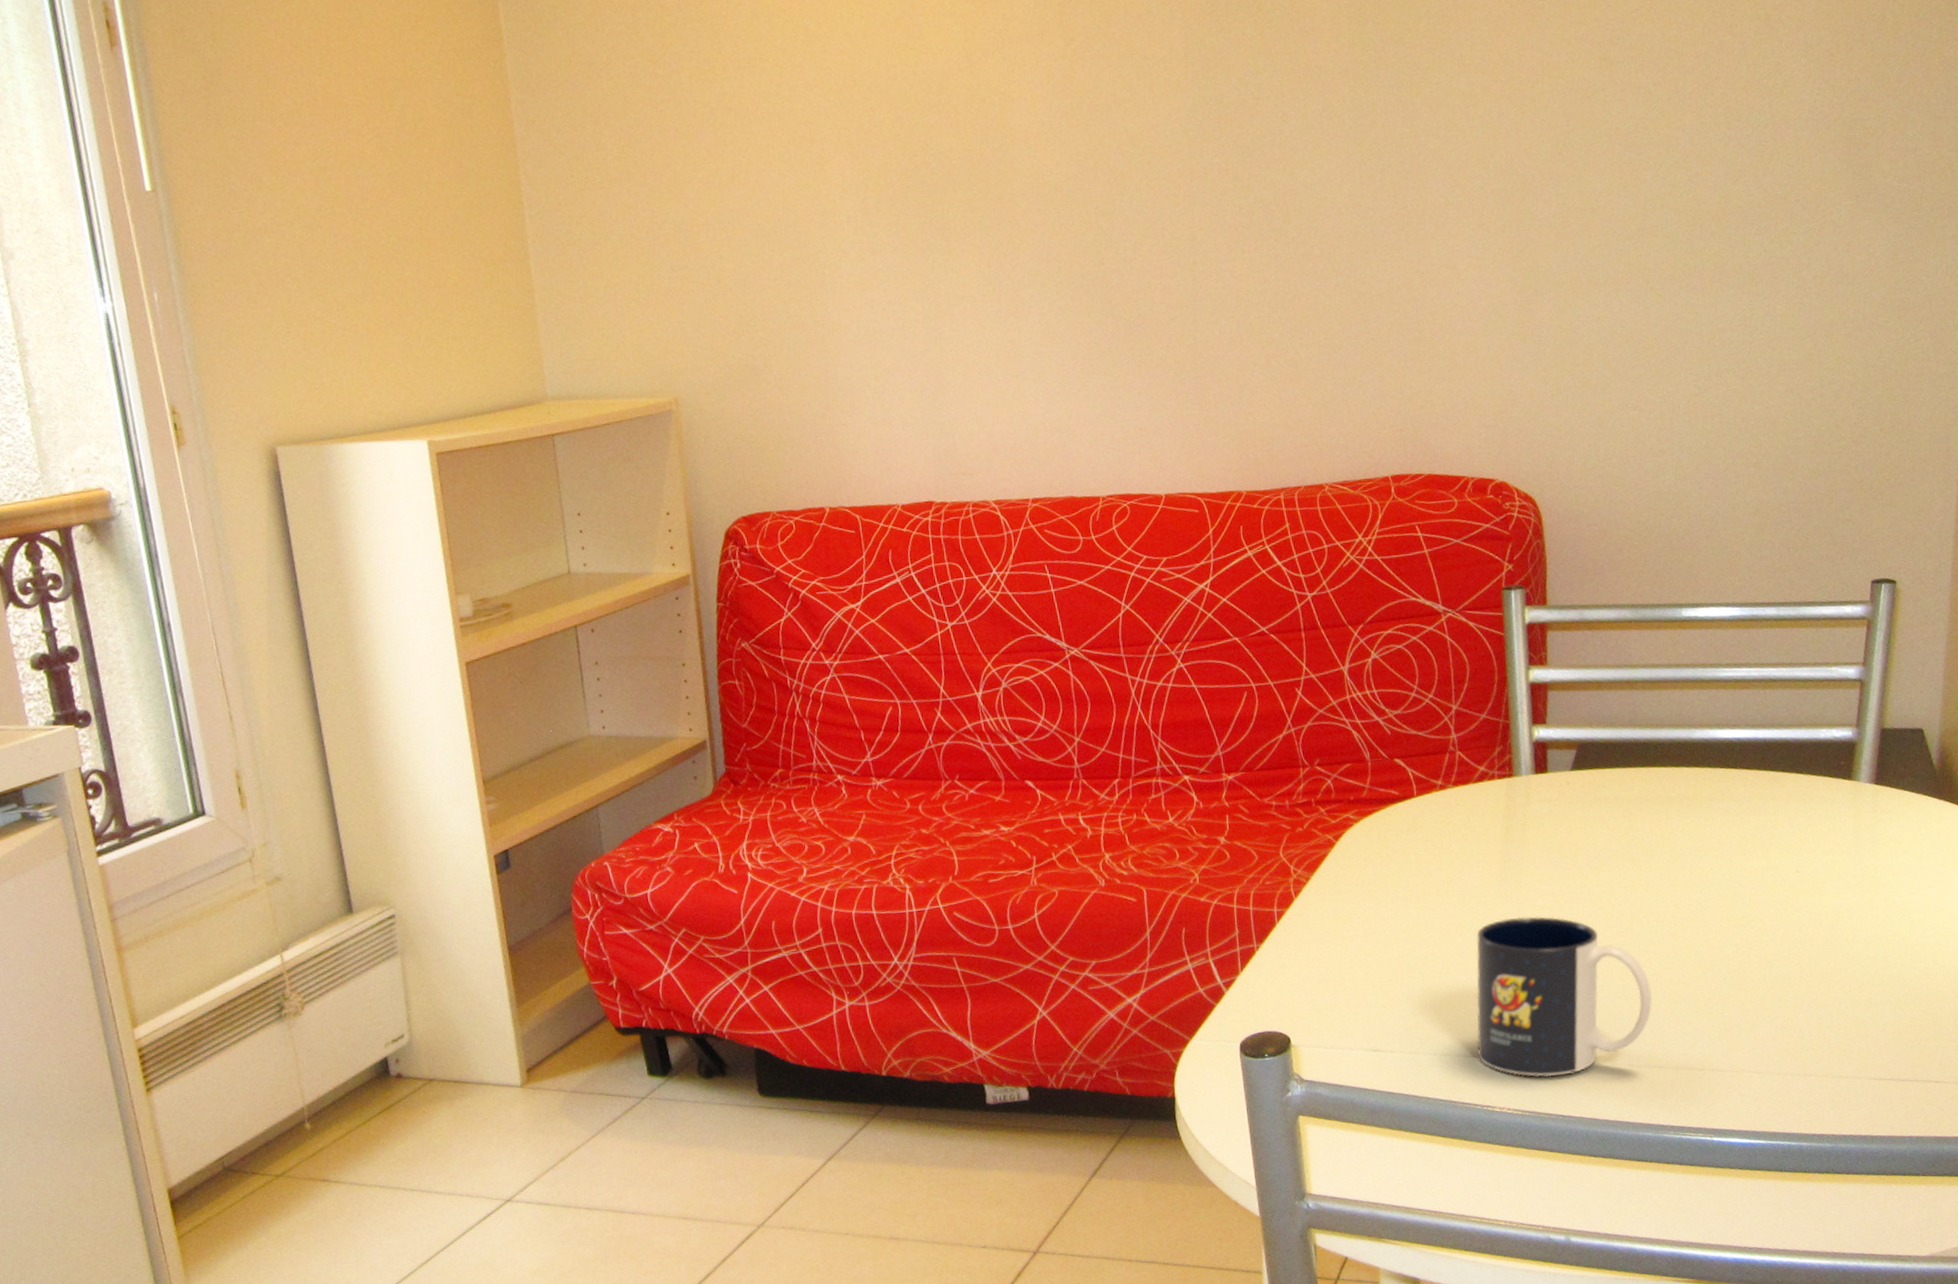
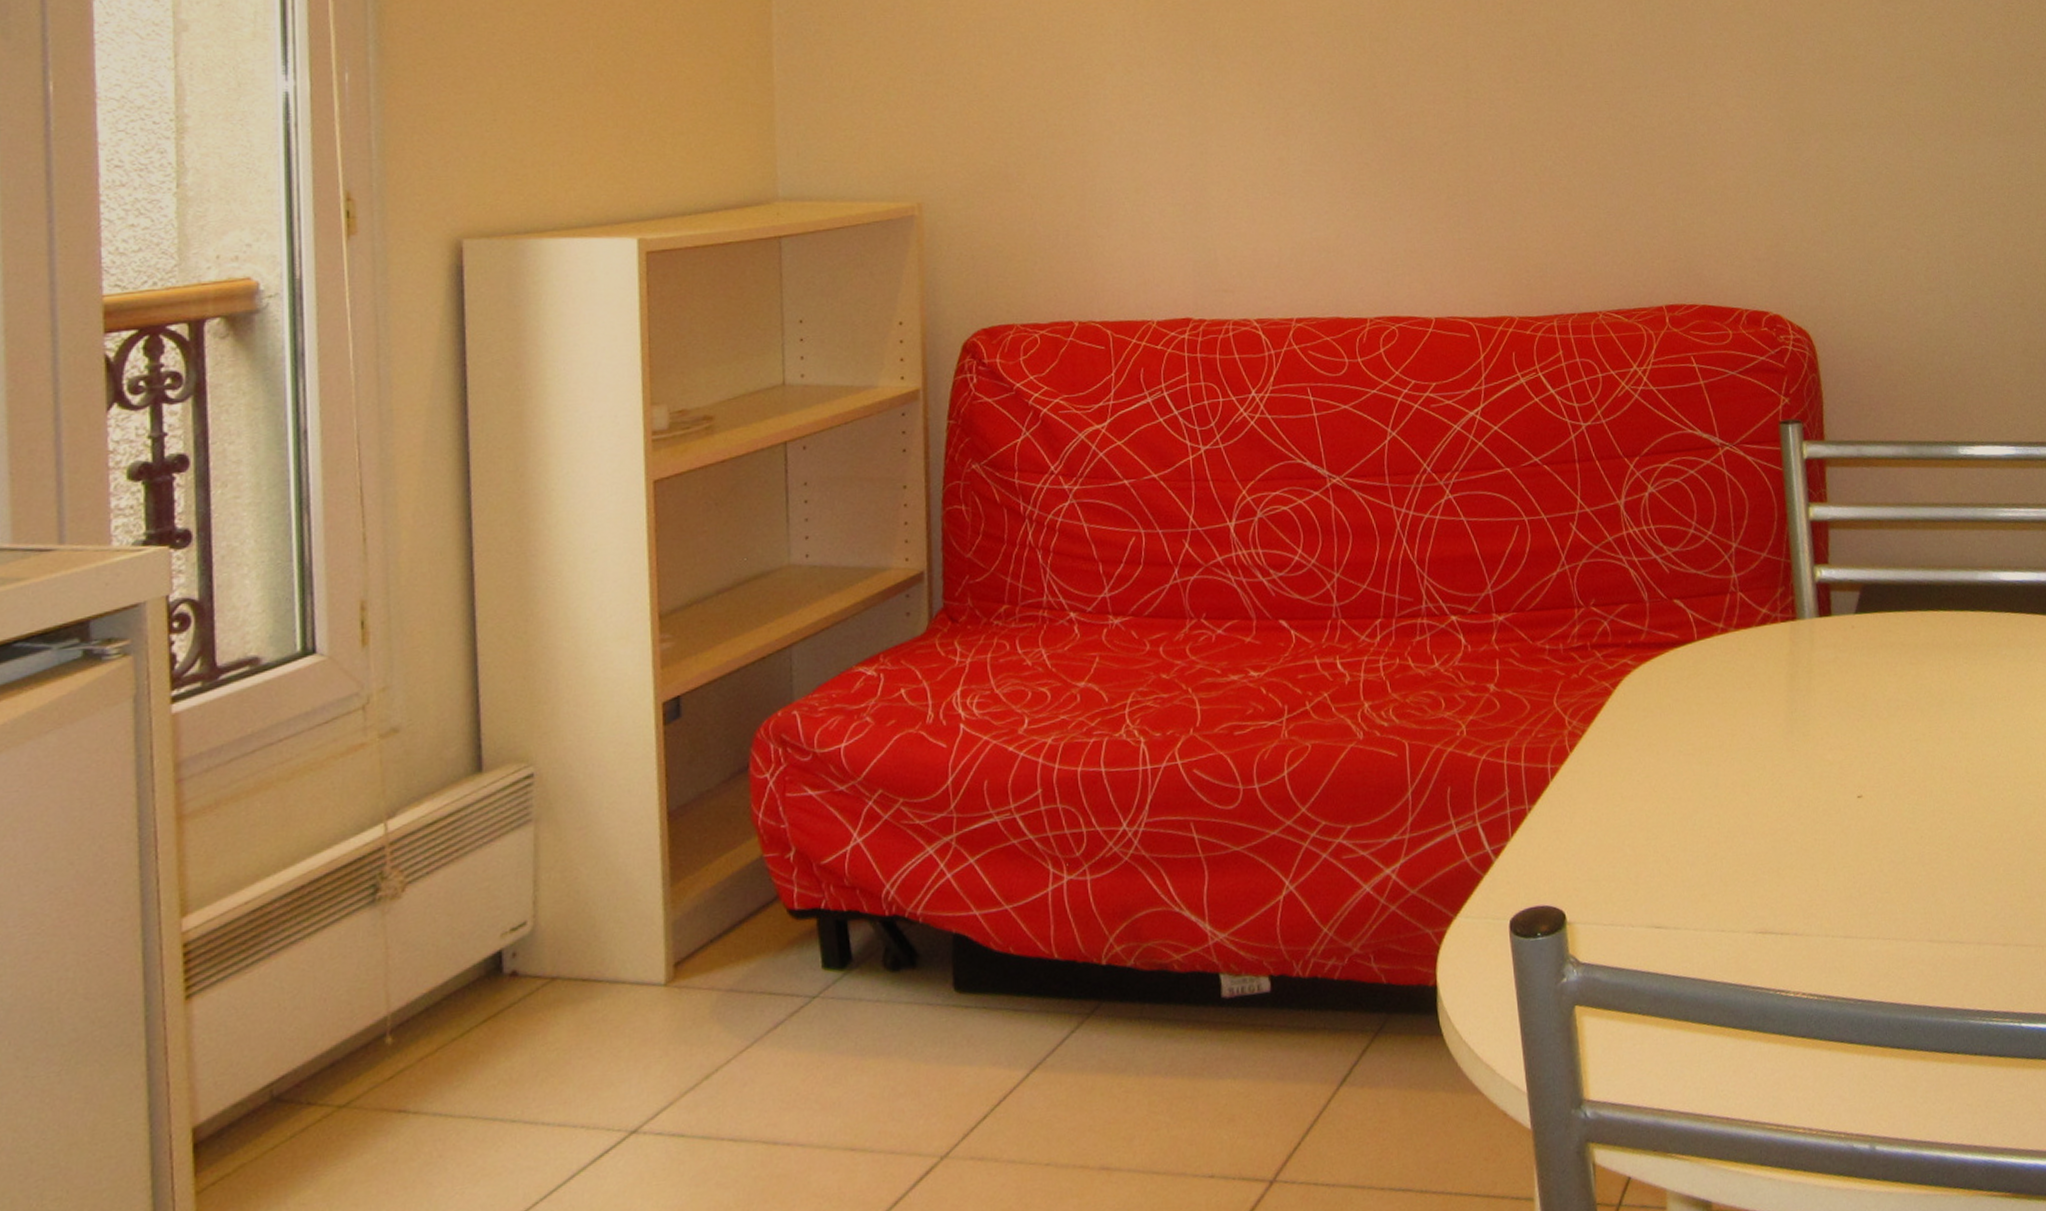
mug: present [1476,916,1653,1077] -> none [1763,773,1950,956]

